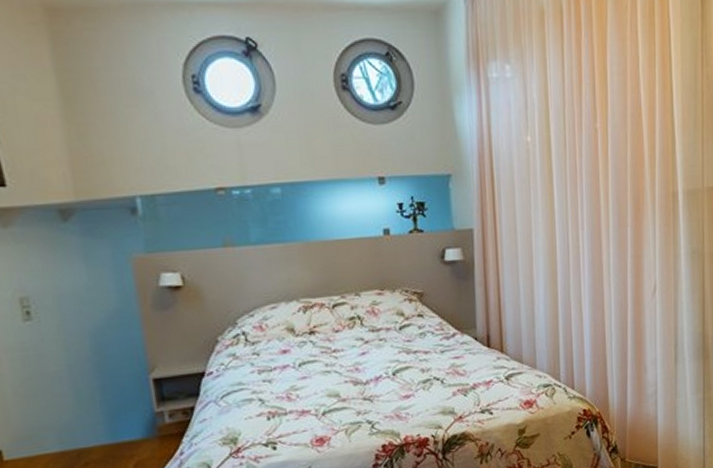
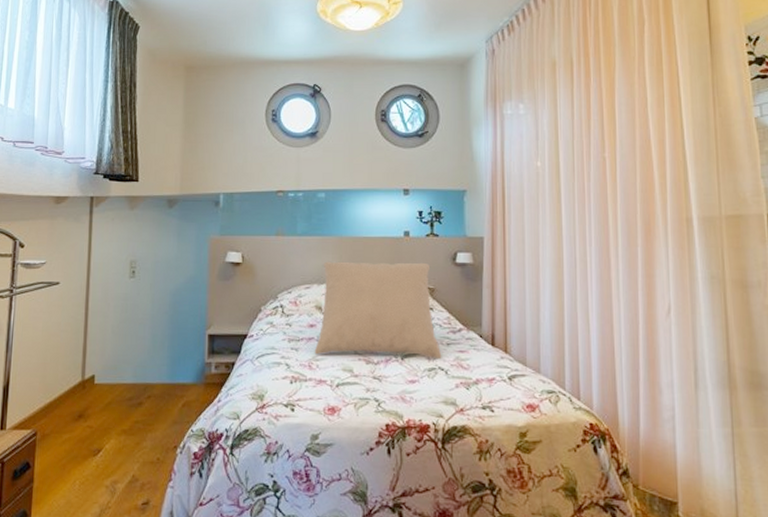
cushion: none [289,264,437,384] -> present [314,261,442,358]

